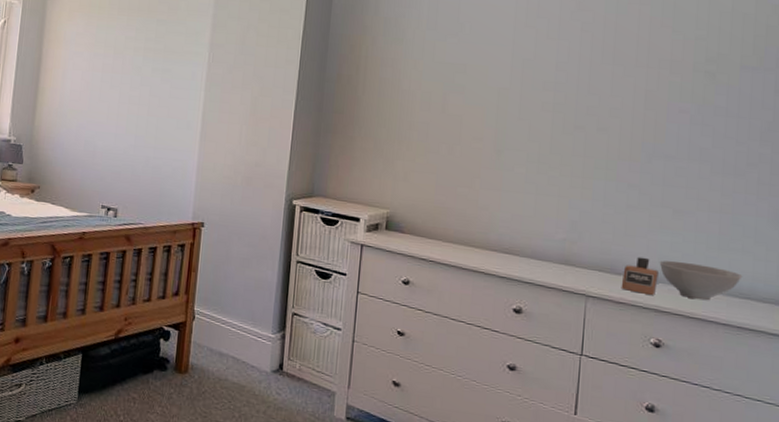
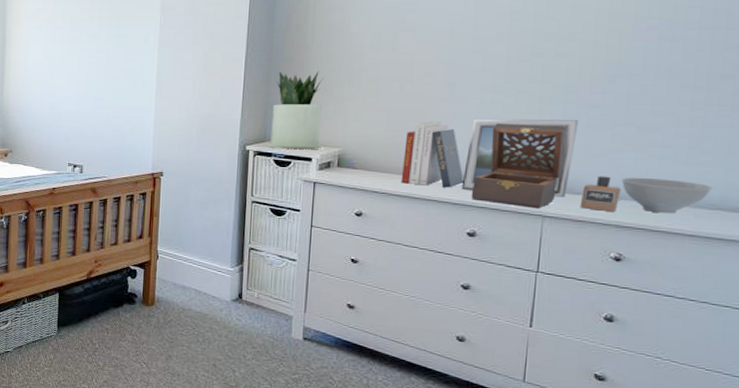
planter: none [312,123,374,210] -> present [265,71,324,150]
books: none [448,187,511,260] -> present [400,121,465,188]
picture frame: none [508,190,619,277] -> present [461,119,579,198]
jewelry box: none [517,194,607,288] -> present [471,123,566,209]

